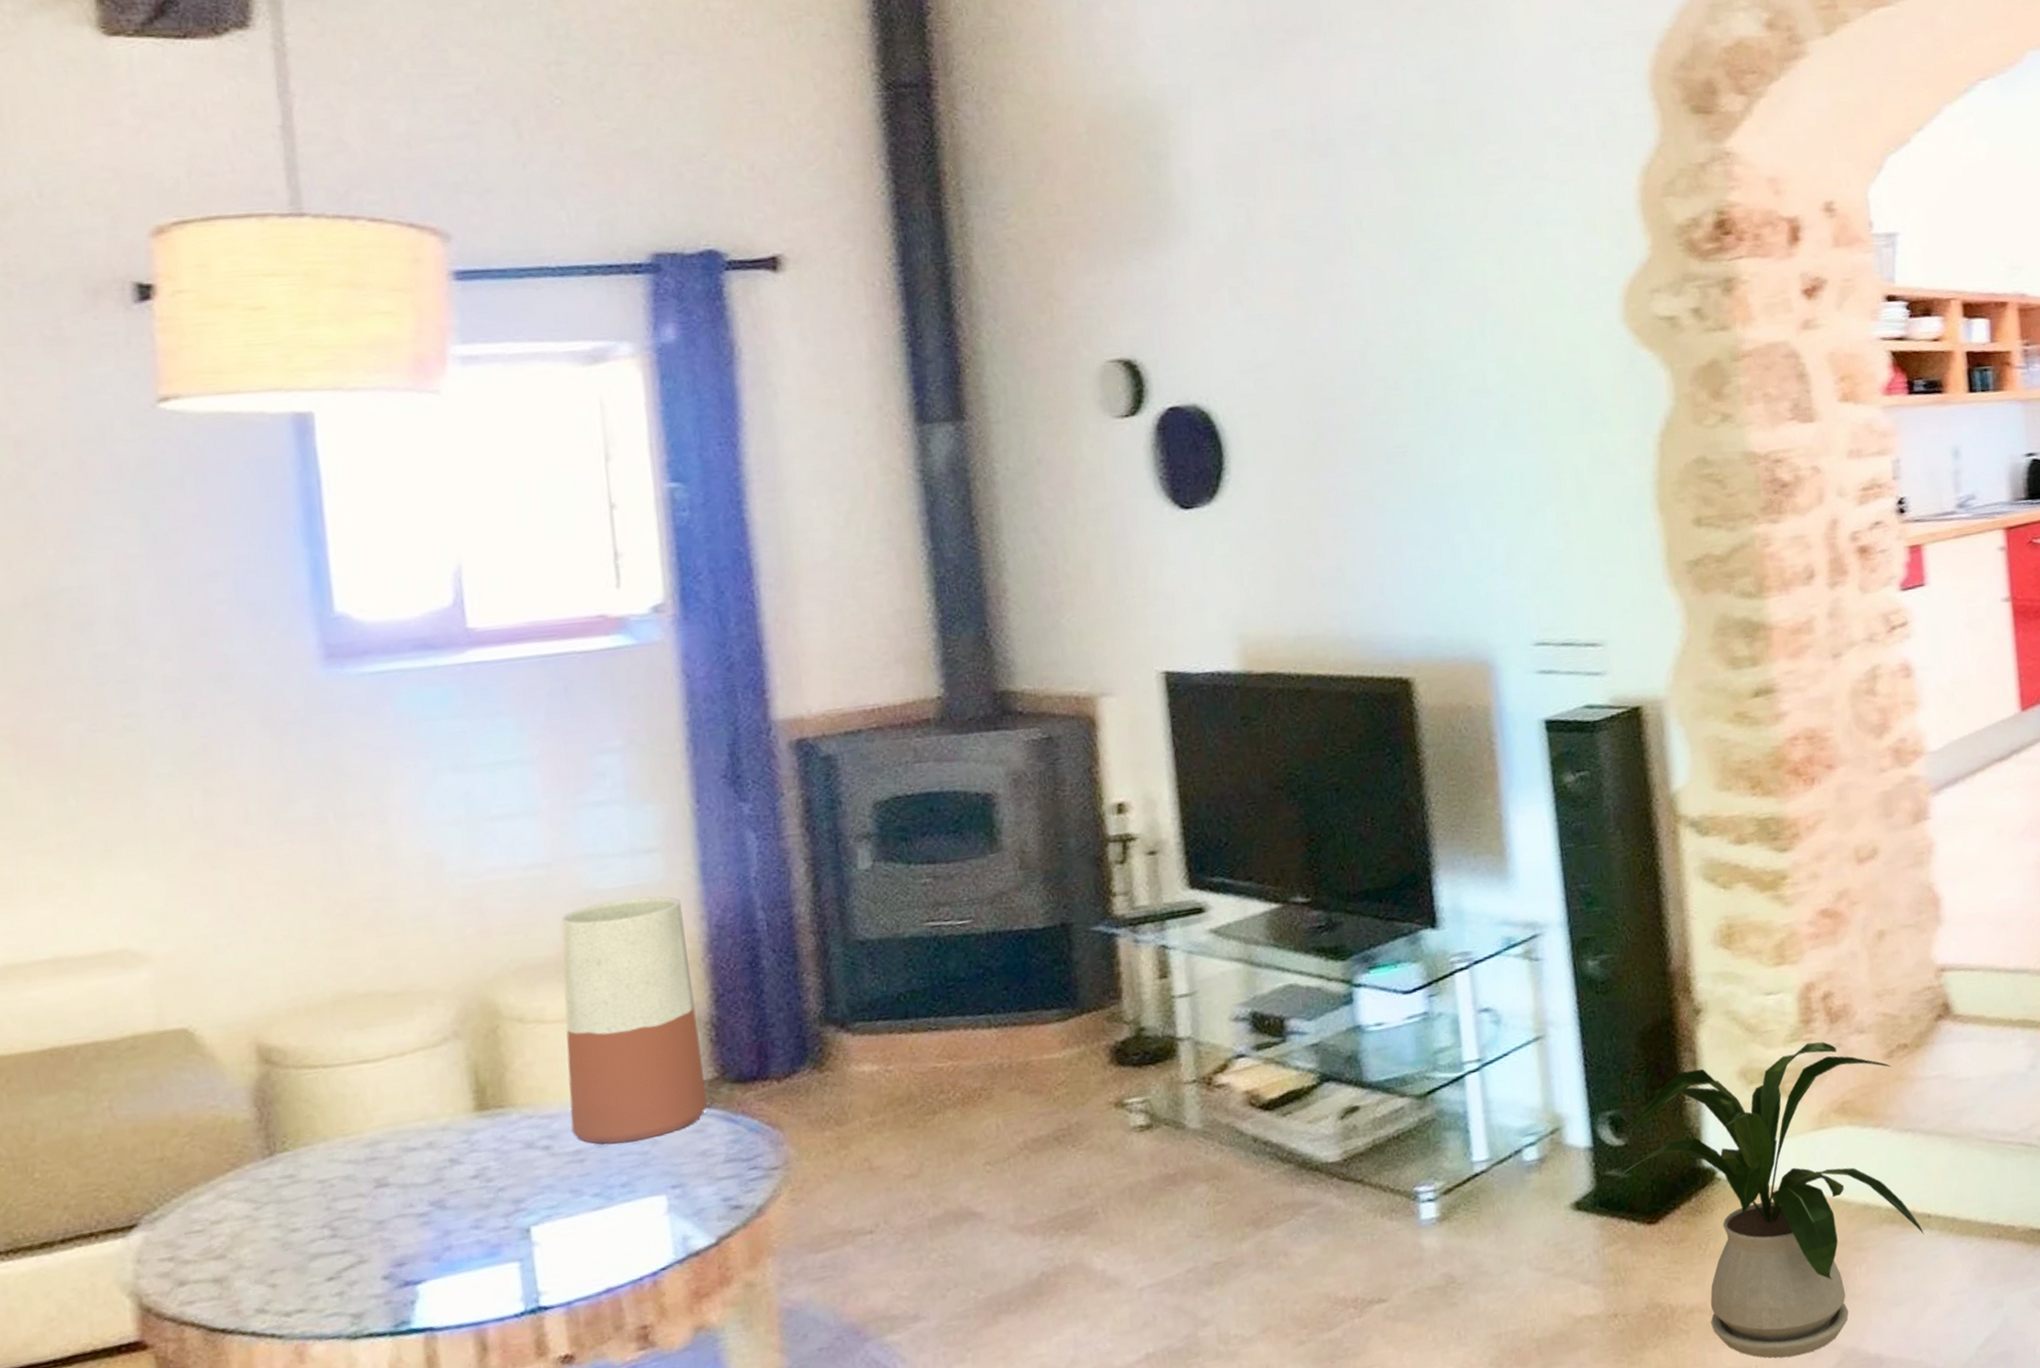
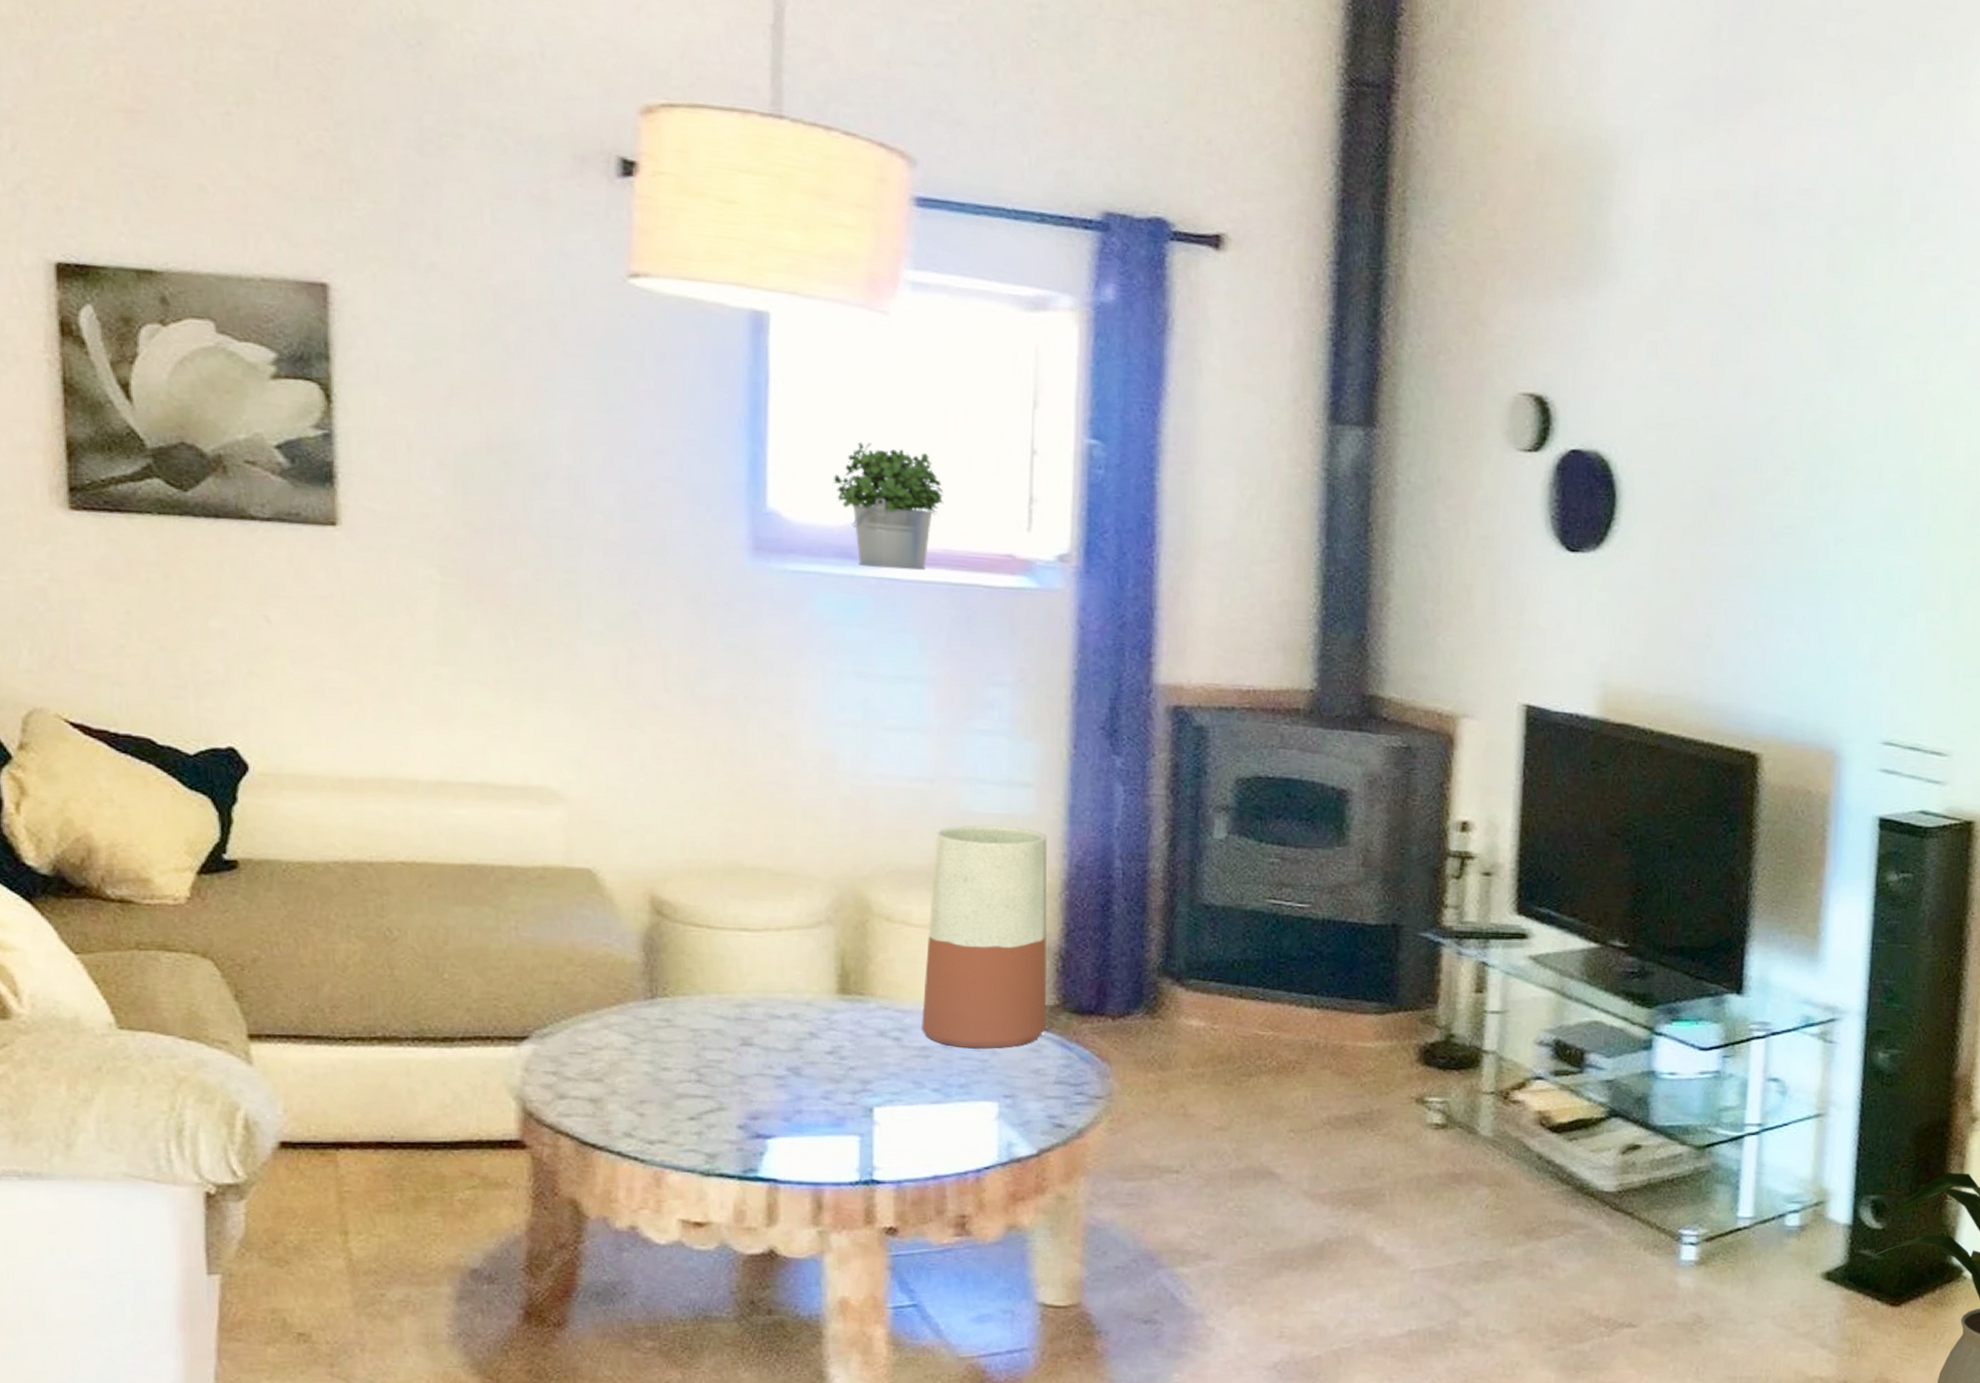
potted plant: none [402,526,524,655] -> present [833,442,944,571]

